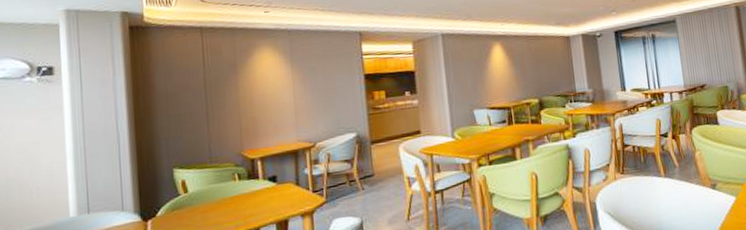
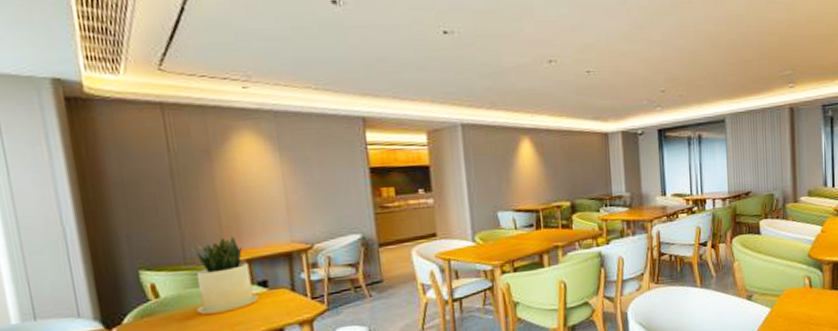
planter: none [215,137,269,208] -> present [189,236,259,315]

